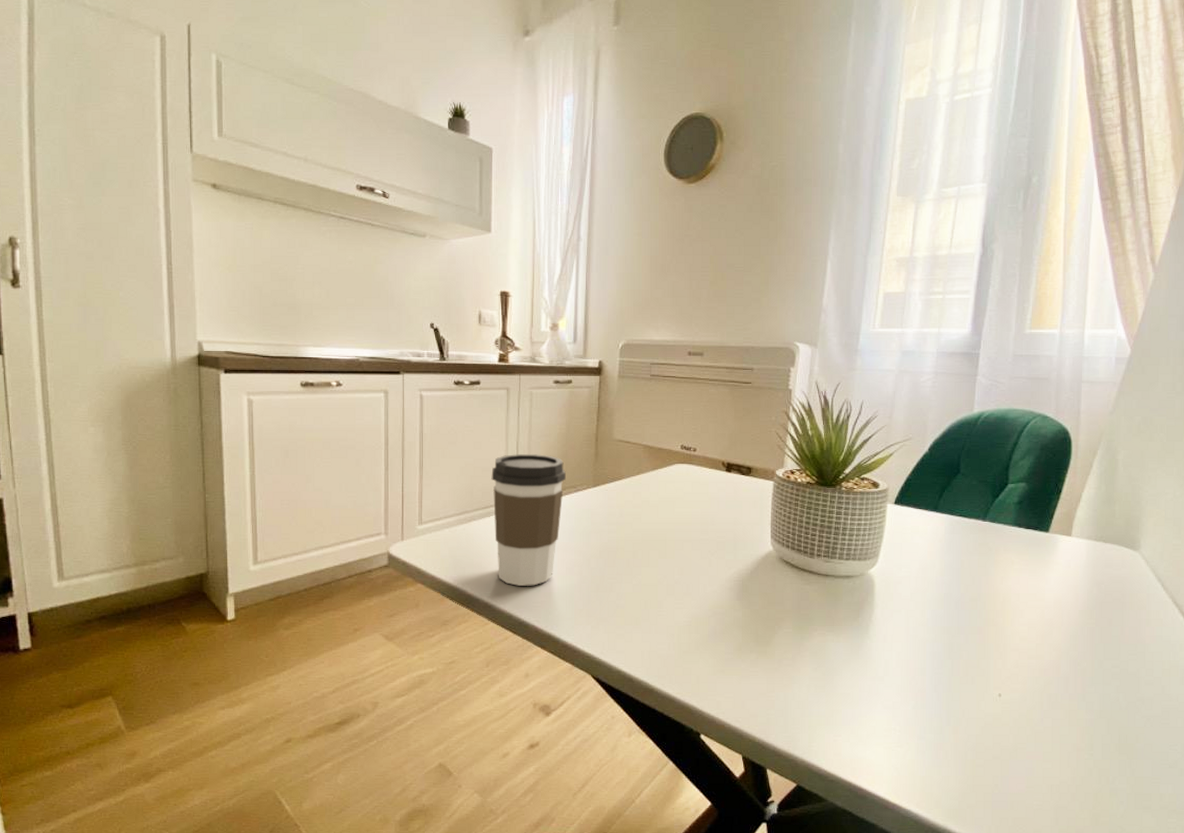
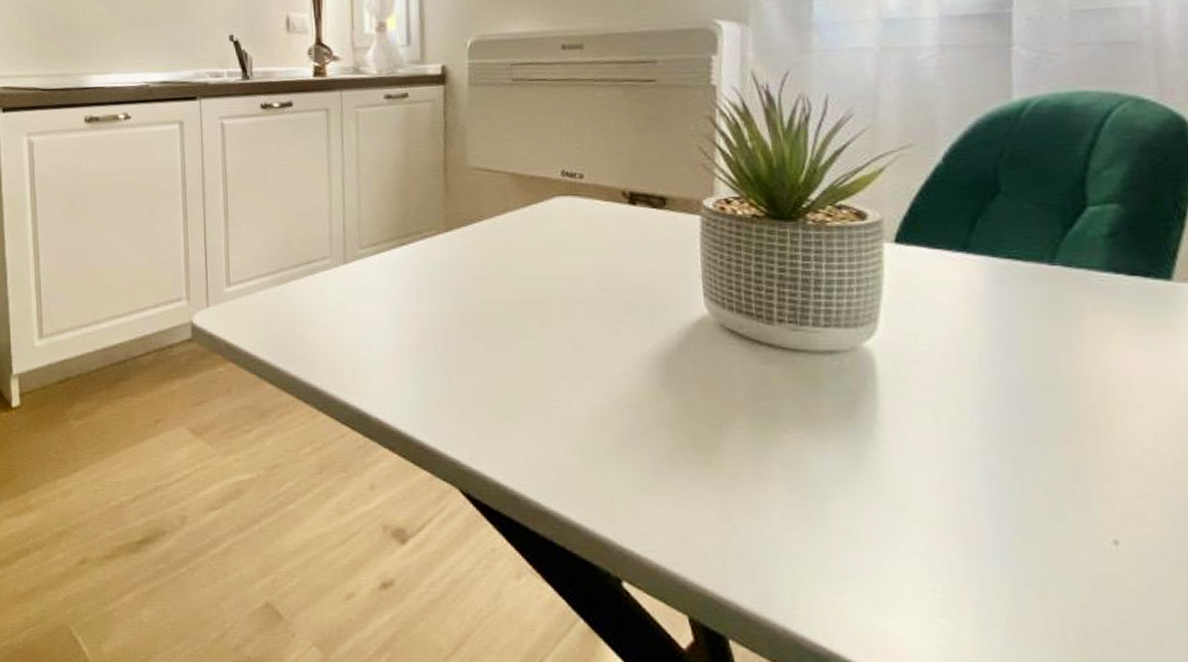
coffee cup: present [491,454,566,586] -> none [312,191,408,365]

